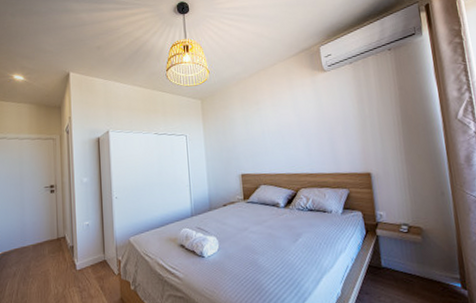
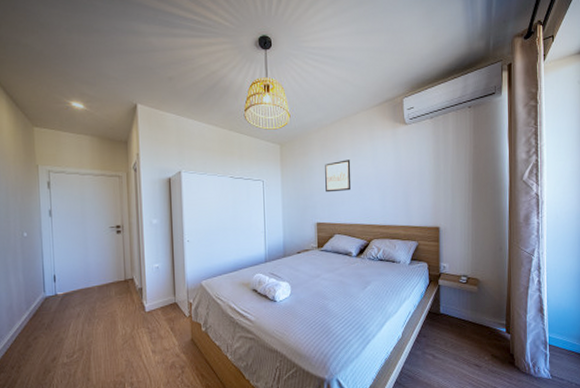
wall art: none [246,109,274,143] -> present [325,159,352,193]

